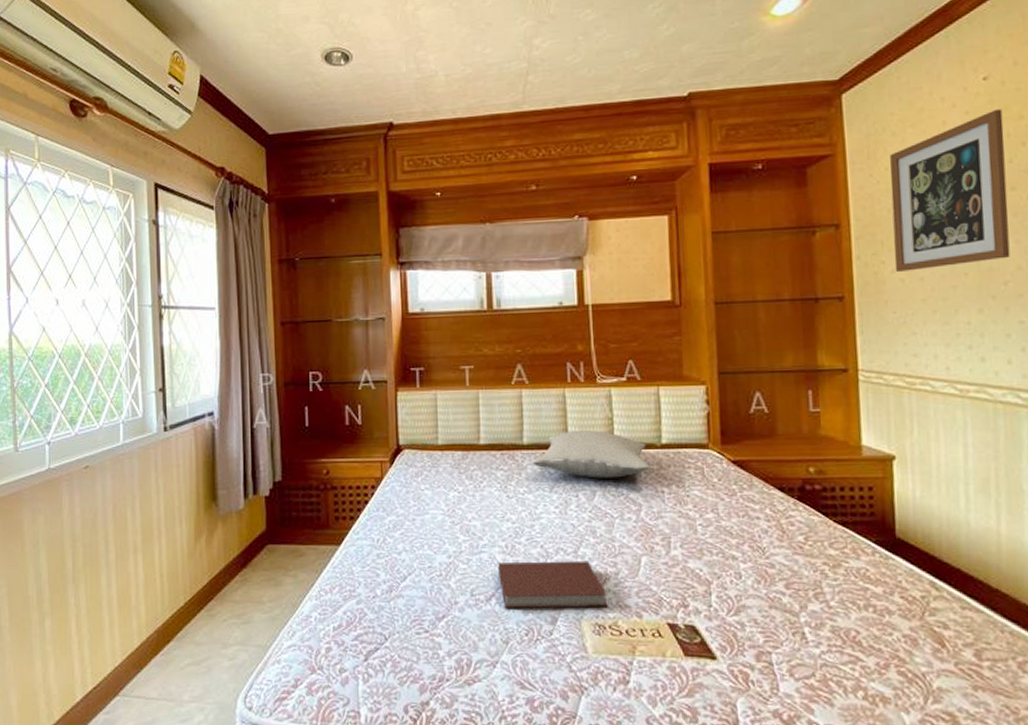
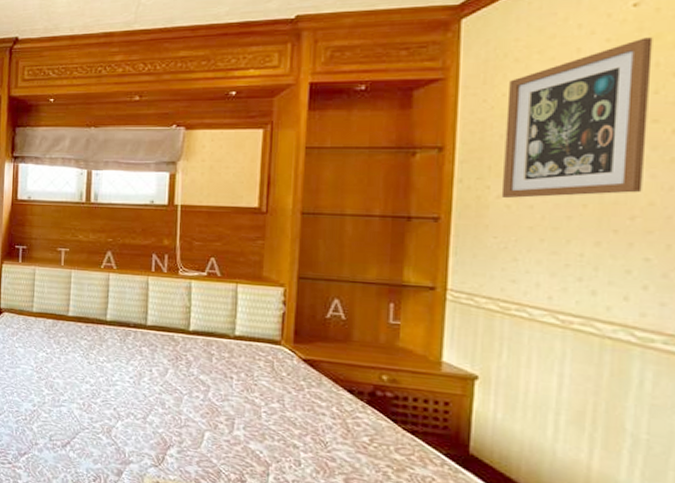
book: present [498,560,608,608] -> none [74,417,170,470]
pillow: present [532,430,650,478] -> none [113,314,222,360]

